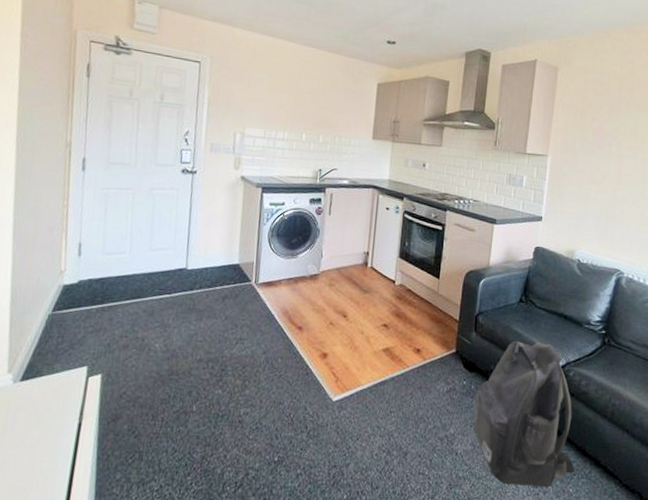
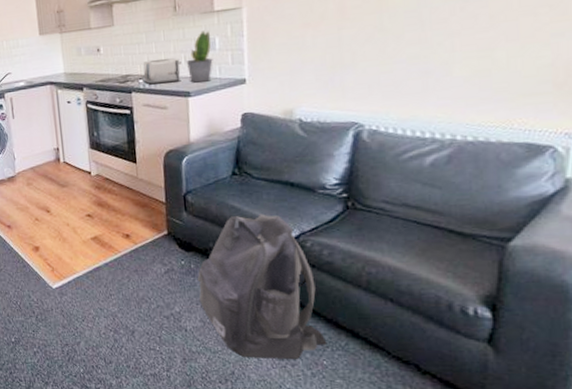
toaster: none [459,183,493,209] -> present [143,57,181,85]
potted plant: none [497,167,521,214] -> present [187,30,213,84]

